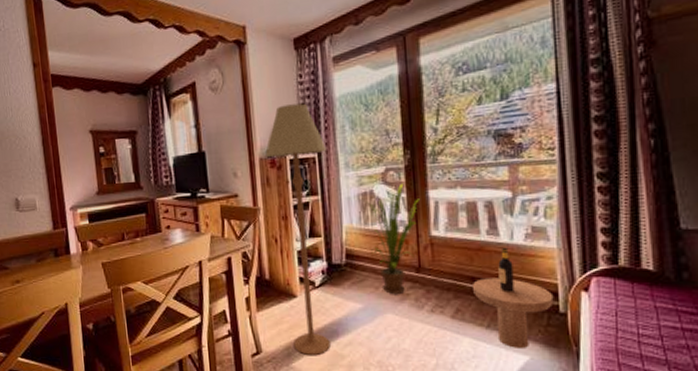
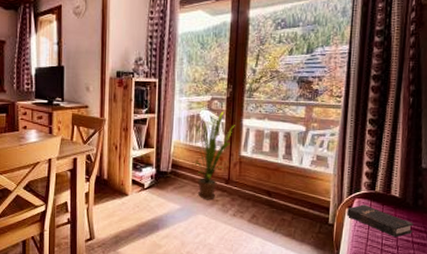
floor lamp: present [265,103,330,356] -> none [115,35,166,244]
side table: present [473,247,554,348] -> none [267,169,326,249]
hardback book: none [583,284,680,325] -> present [347,204,414,238]

